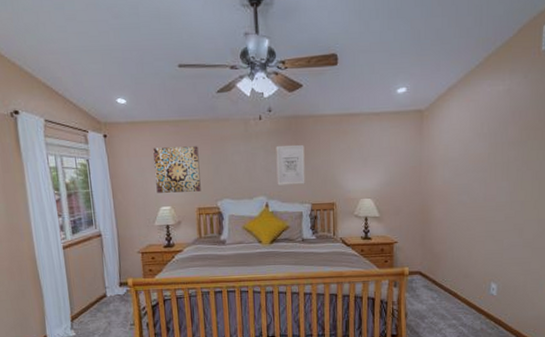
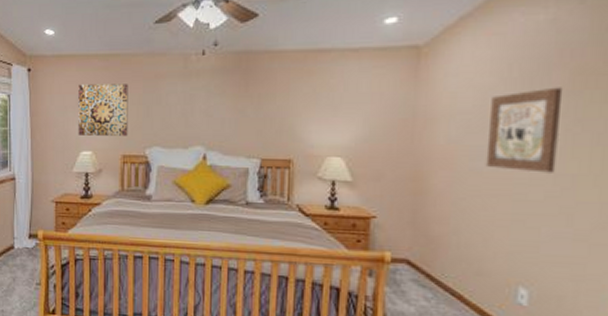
wall art: present [276,144,305,185] -> none [219,85,256,134]
wall art: none [468,139,515,201] -> present [485,87,564,173]

